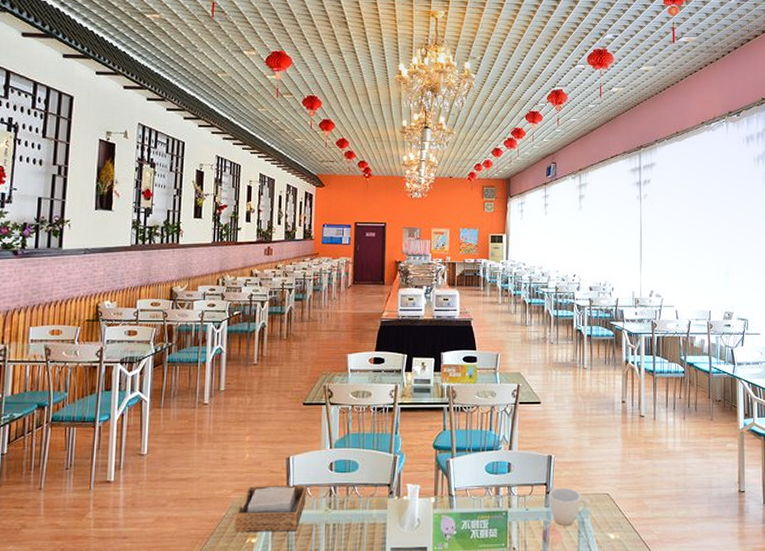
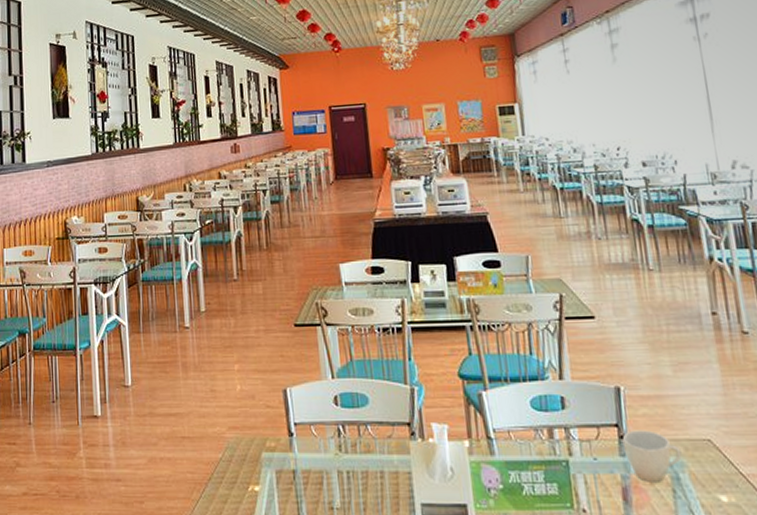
napkin holder: present [235,485,307,532] -> none [233,423,312,479]

